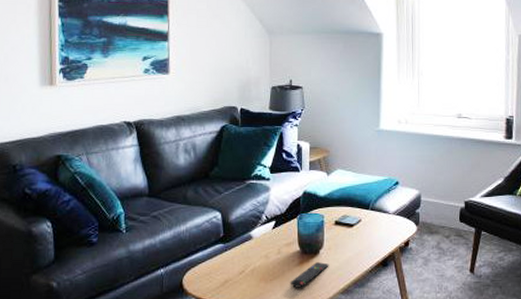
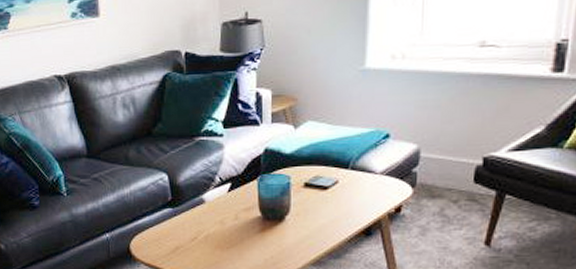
remote control: present [290,262,329,288] -> none [250,230,297,257]

